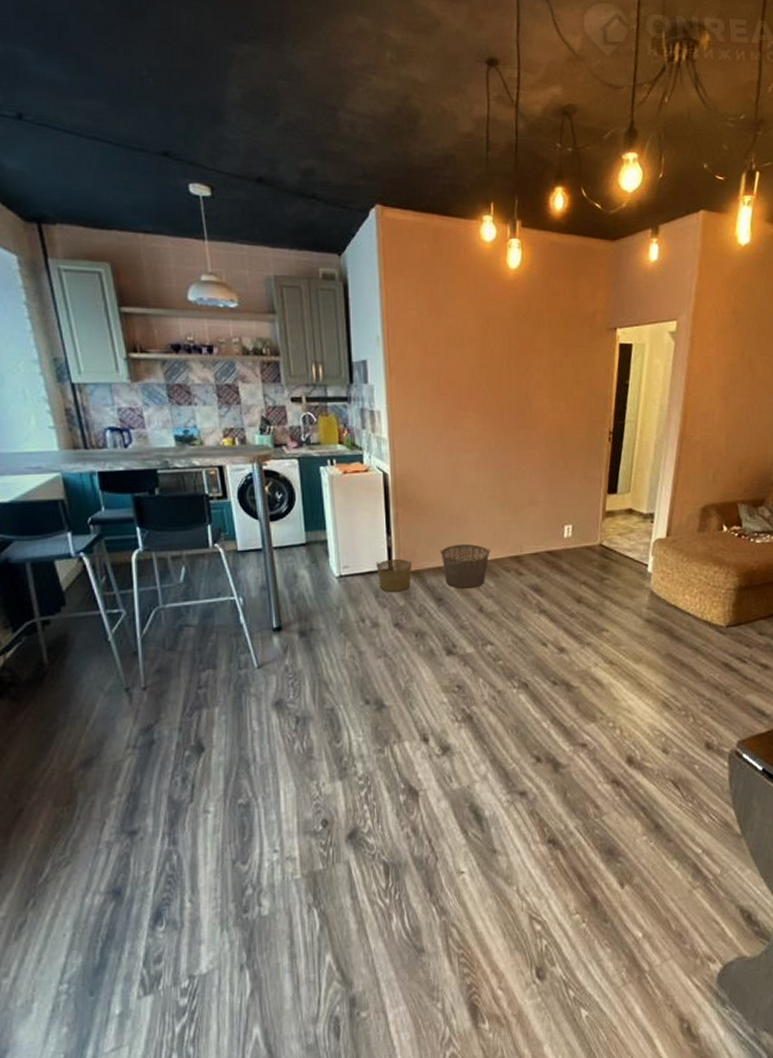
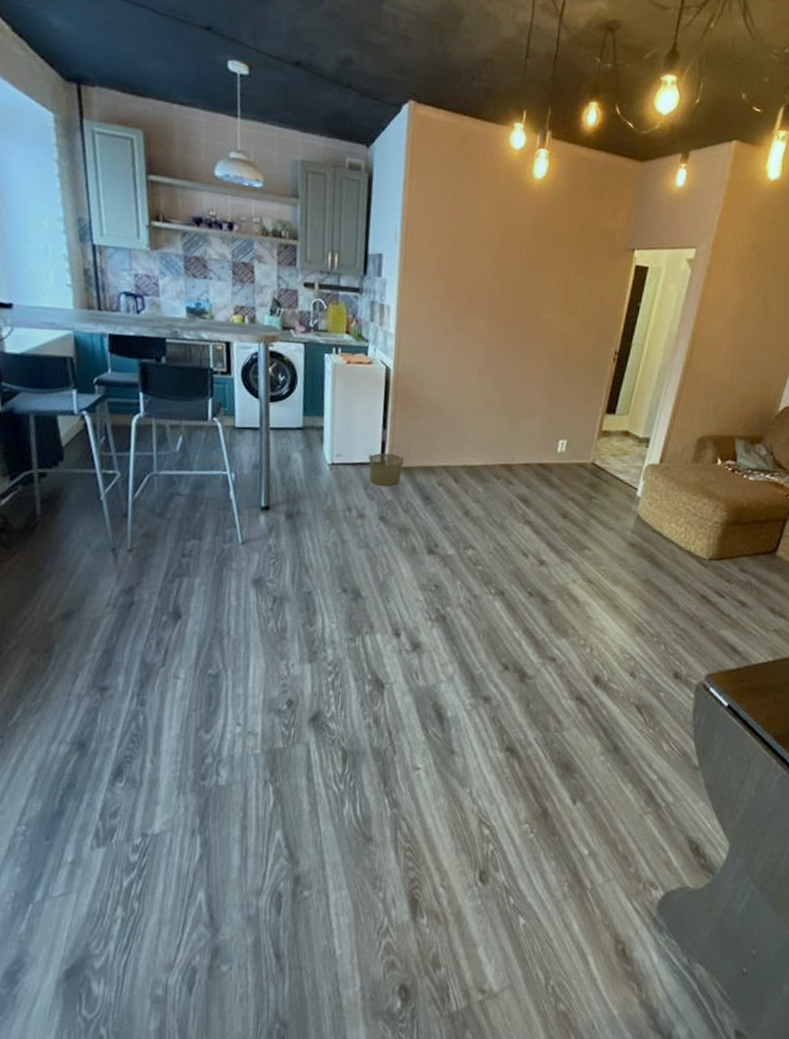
basket: present [440,544,490,589] -> none [433,446,483,491]

